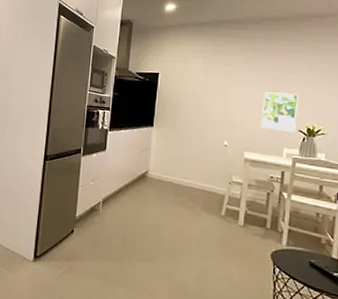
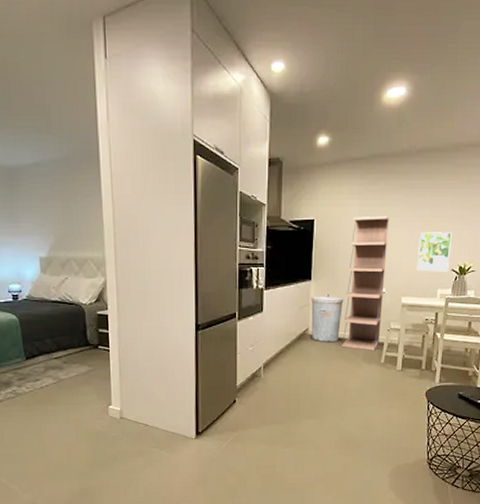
trash can: none [151,141,185,188] -> present [311,294,344,343]
bookcase: none [179,73,232,203] -> present [340,215,389,352]

